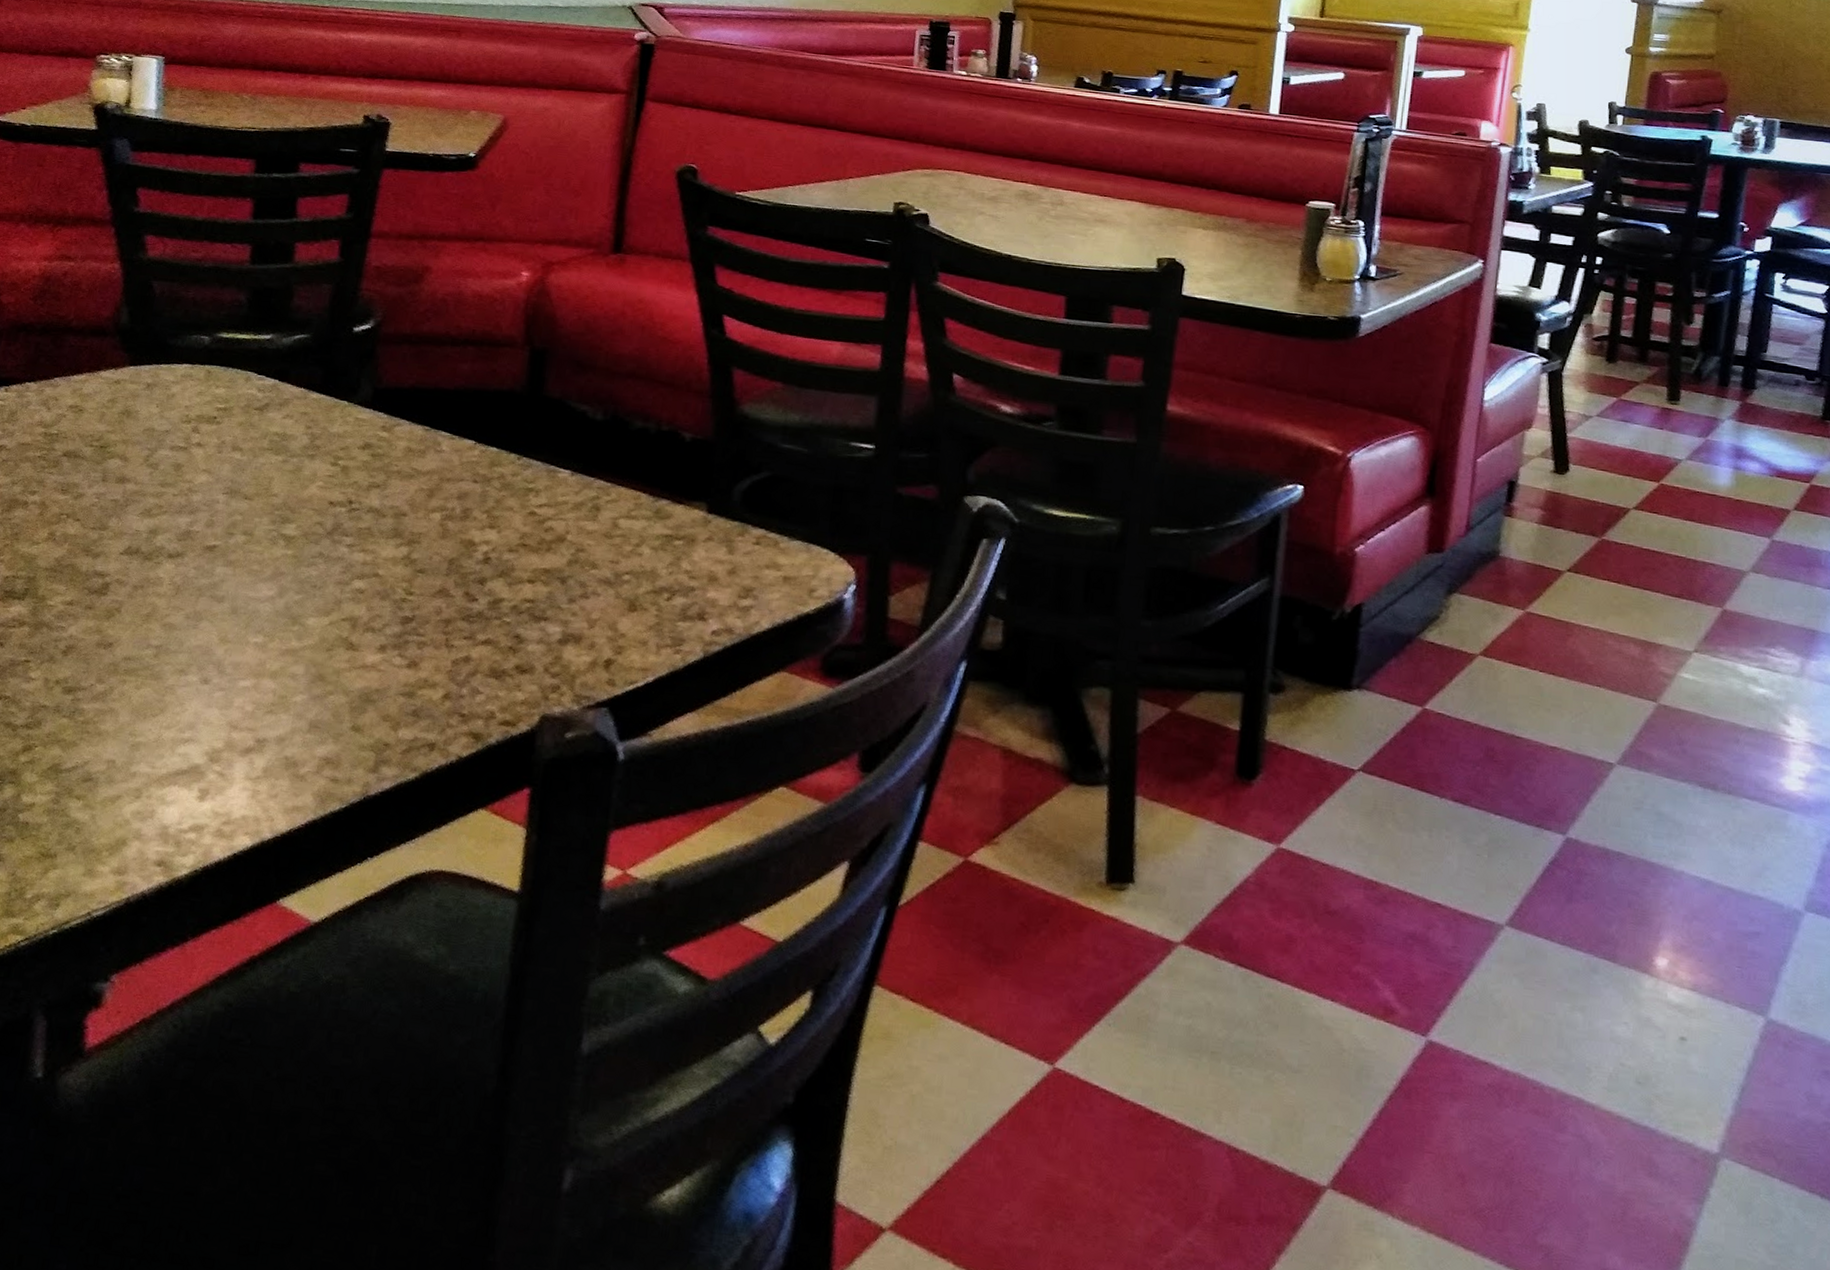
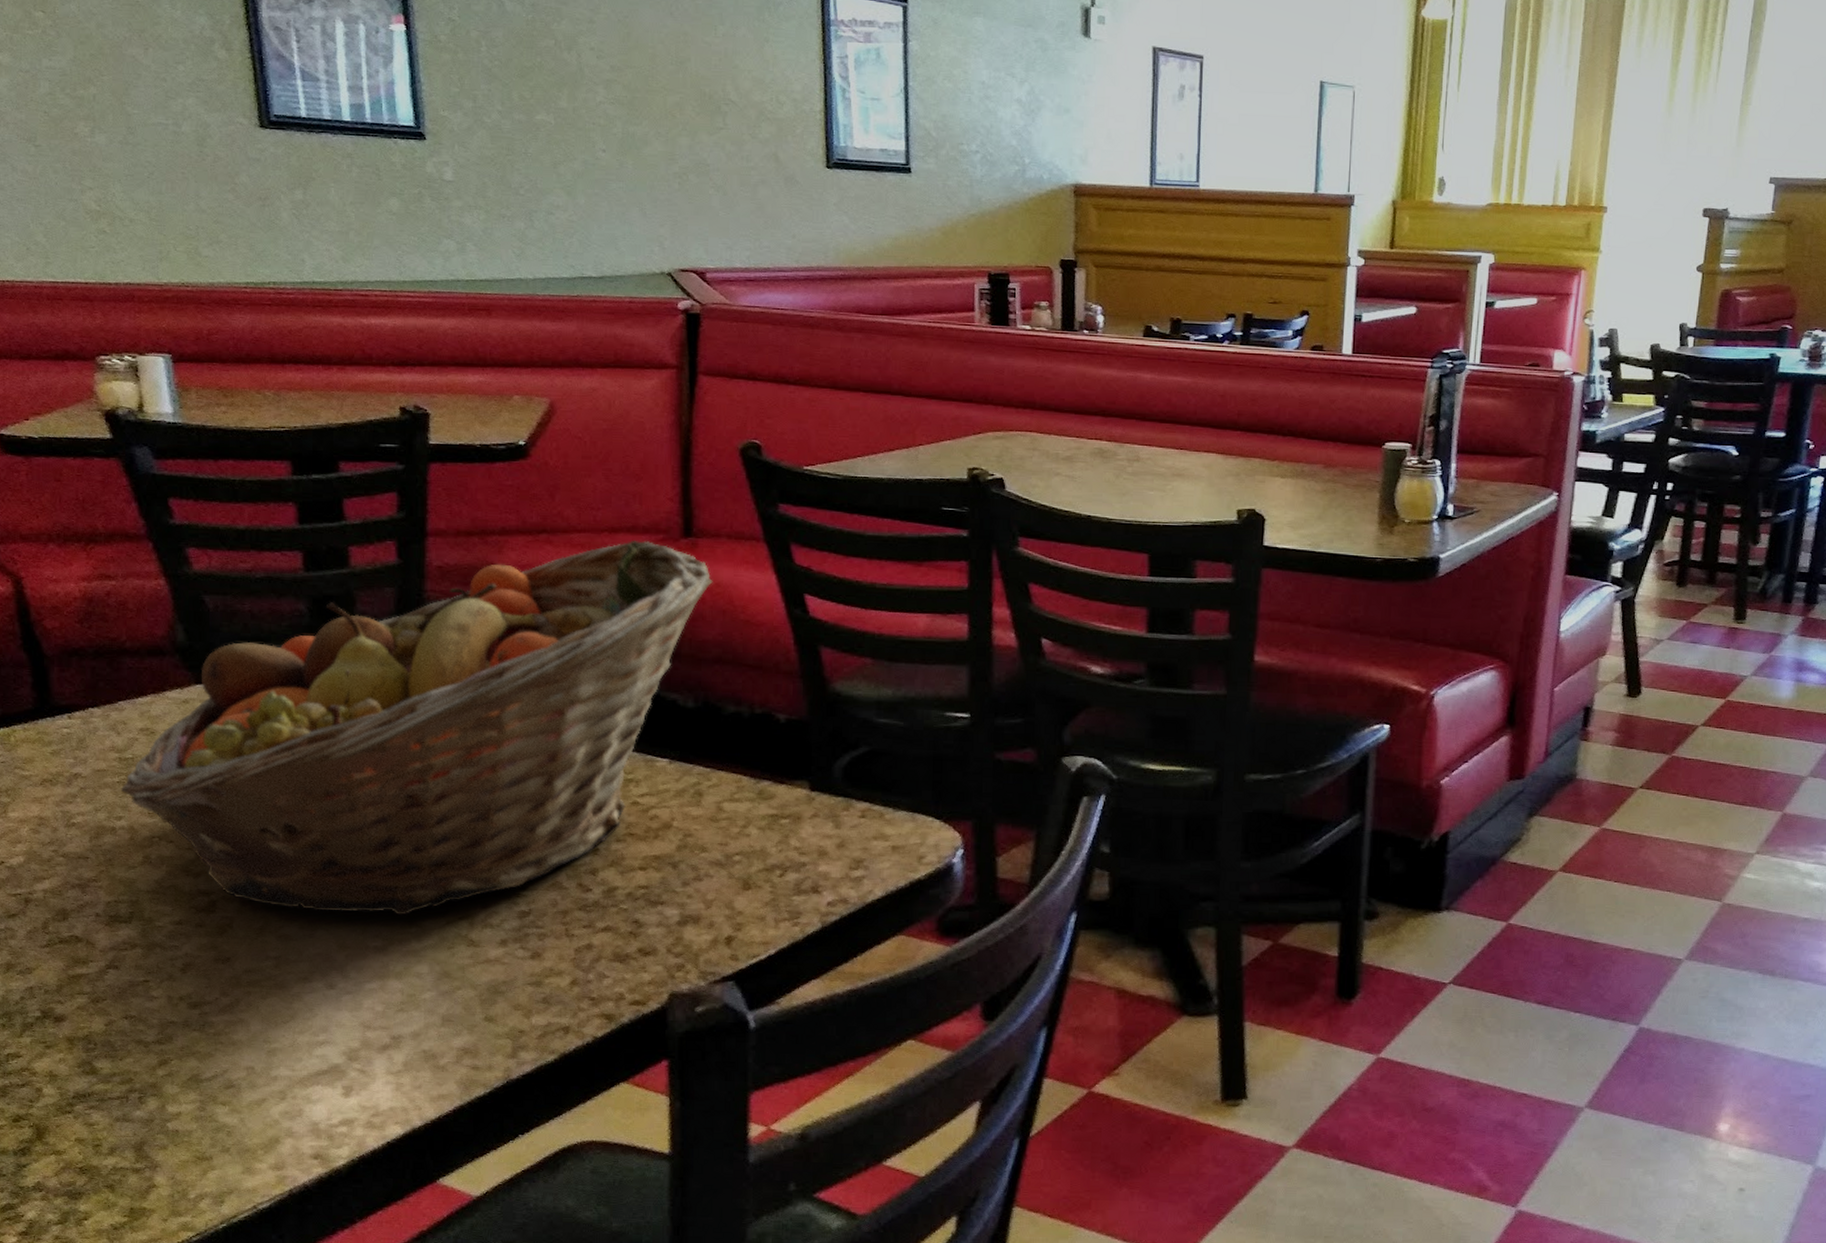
fruit basket: none [40,252,636,613] -> present [120,539,713,916]

